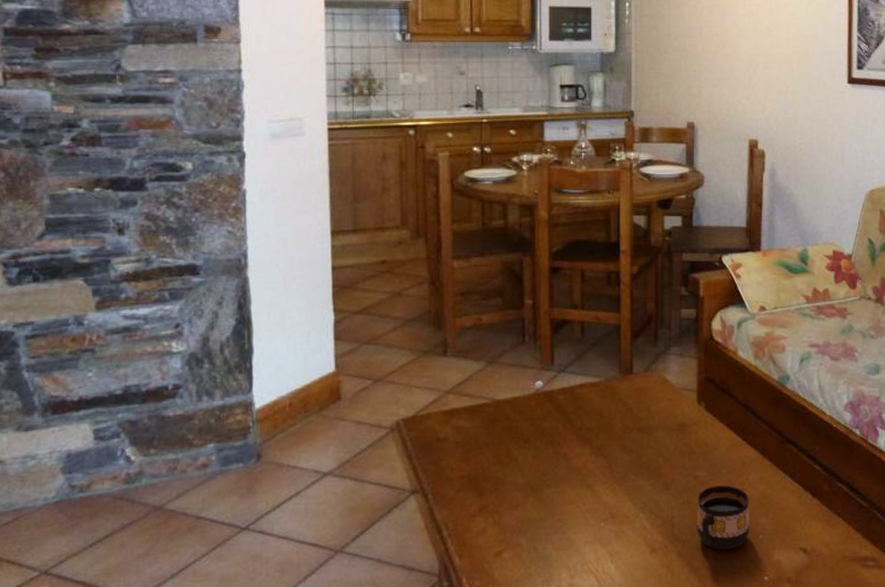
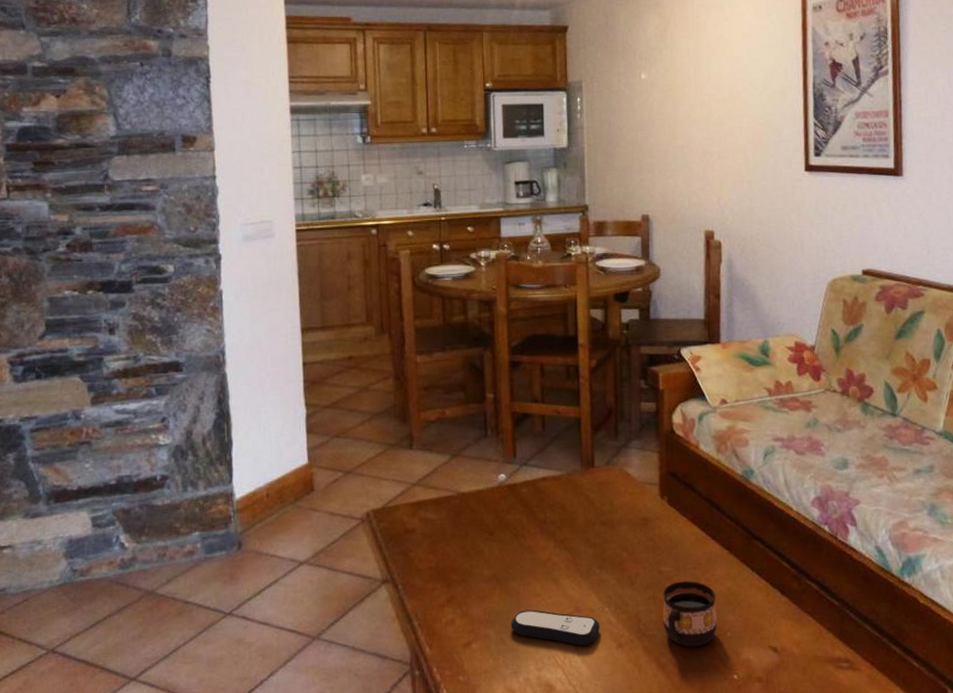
remote control: none [544,517,634,552] -> present [511,609,600,645]

